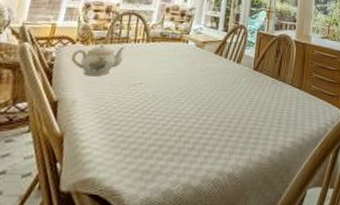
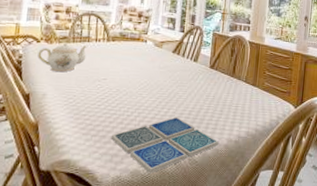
drink coaster: none [143,126,262,194] -> present [111,117,219,174]

